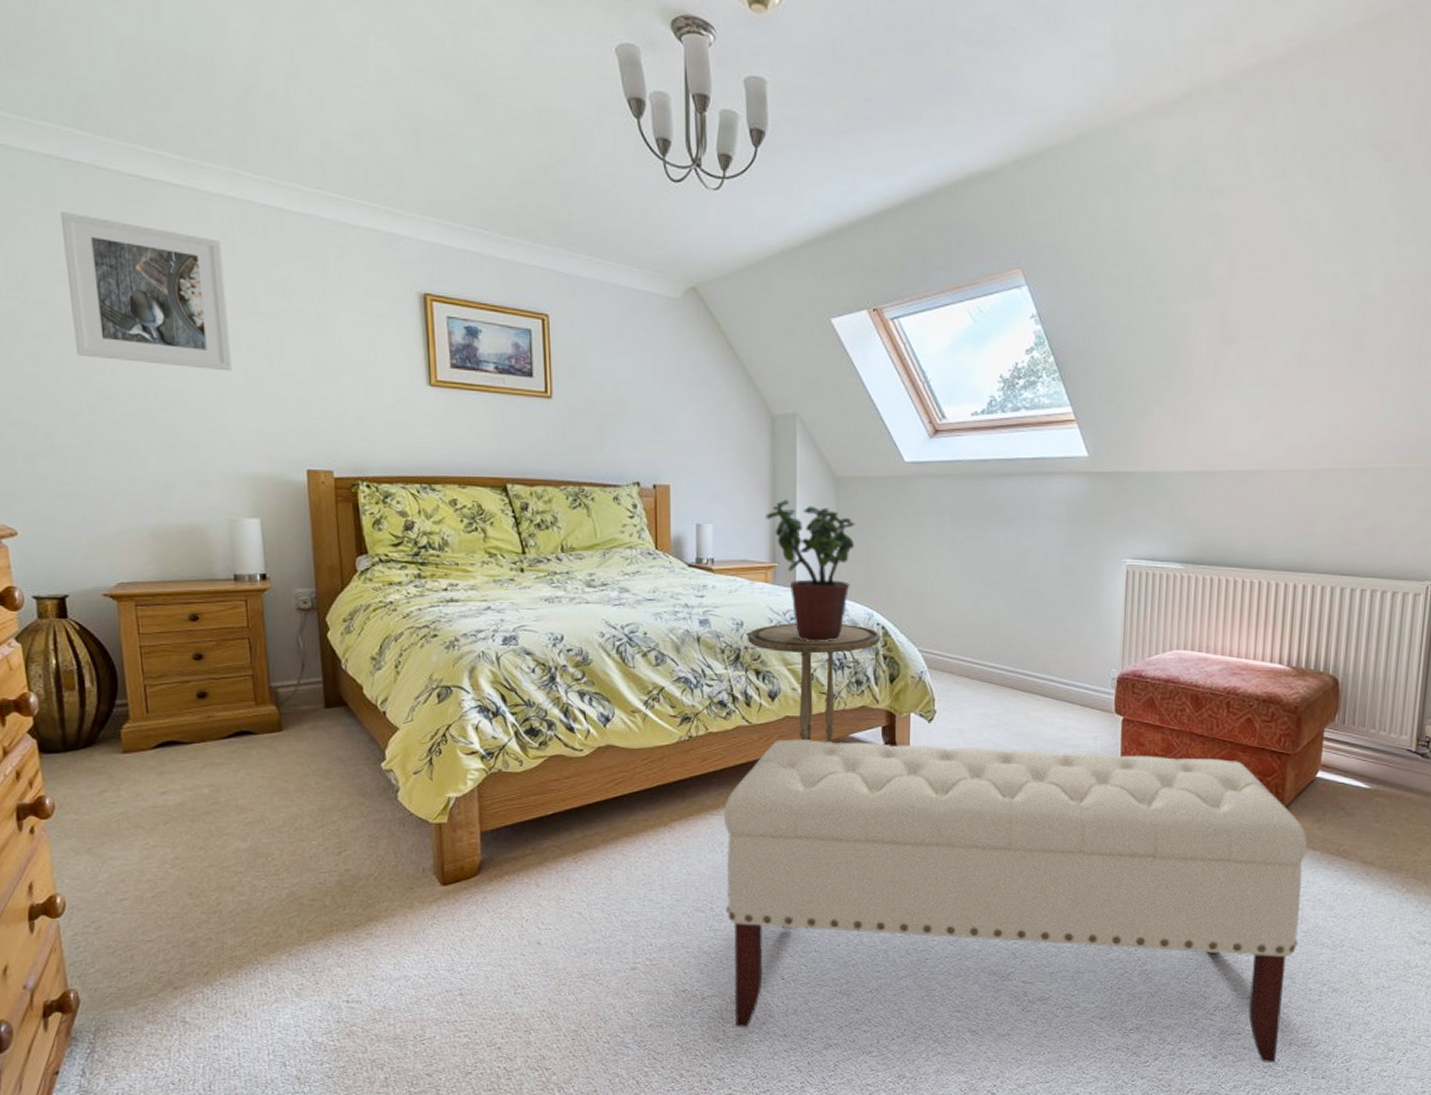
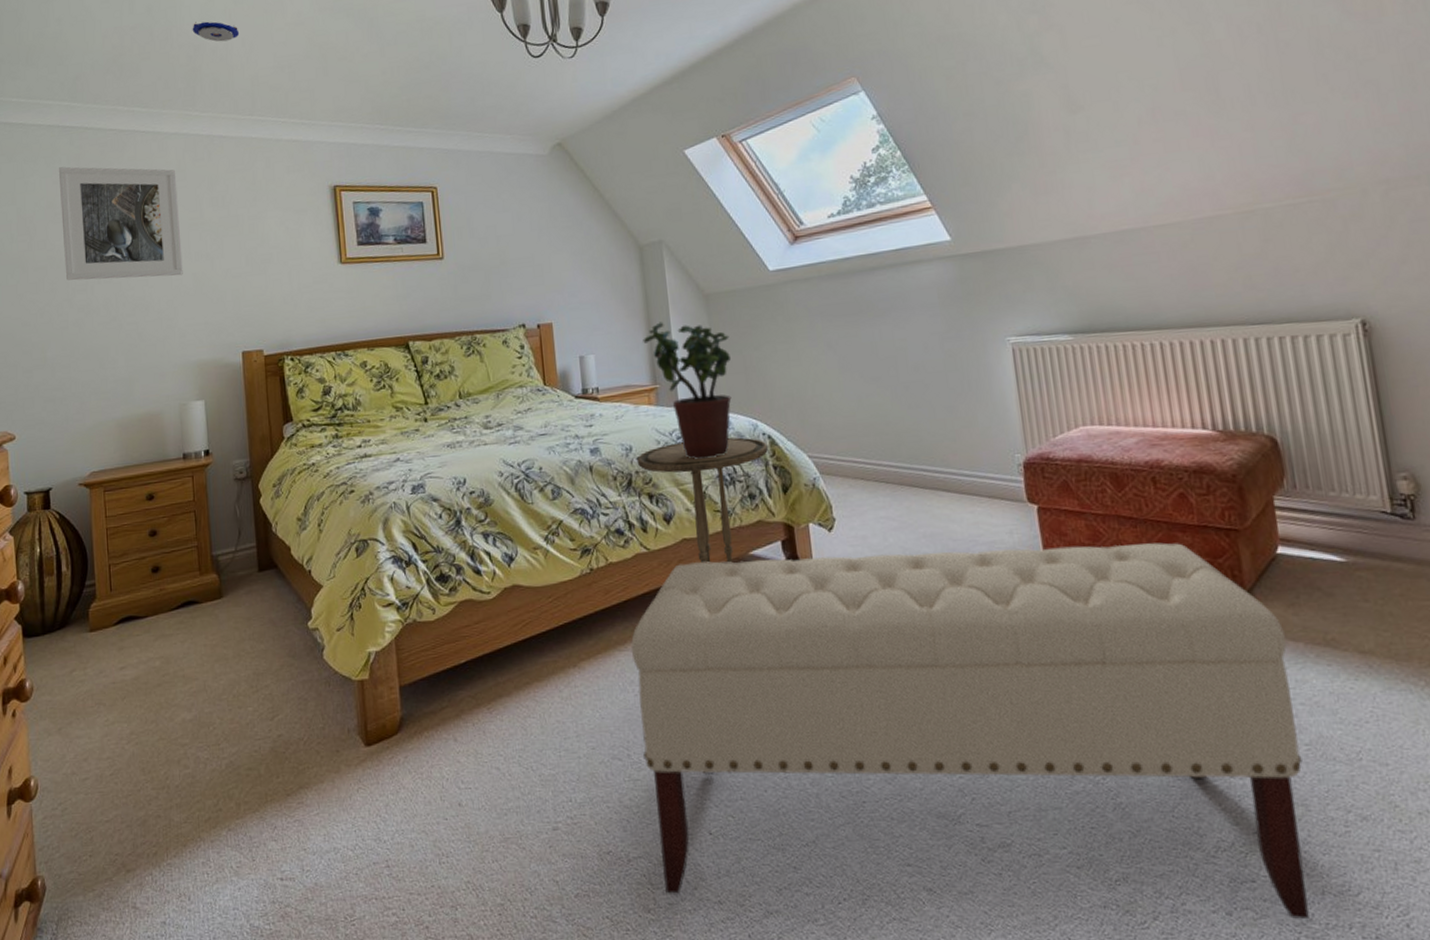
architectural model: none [241,53,306,88] -> present [192,21,240,42]

